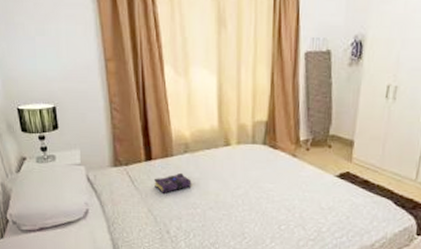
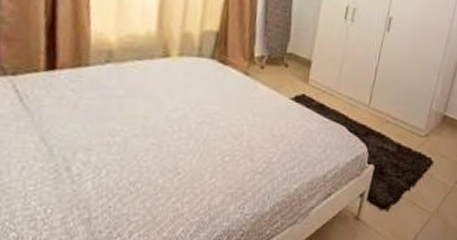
book: present [154,172,192,194] -> none [55,88,112,116]

